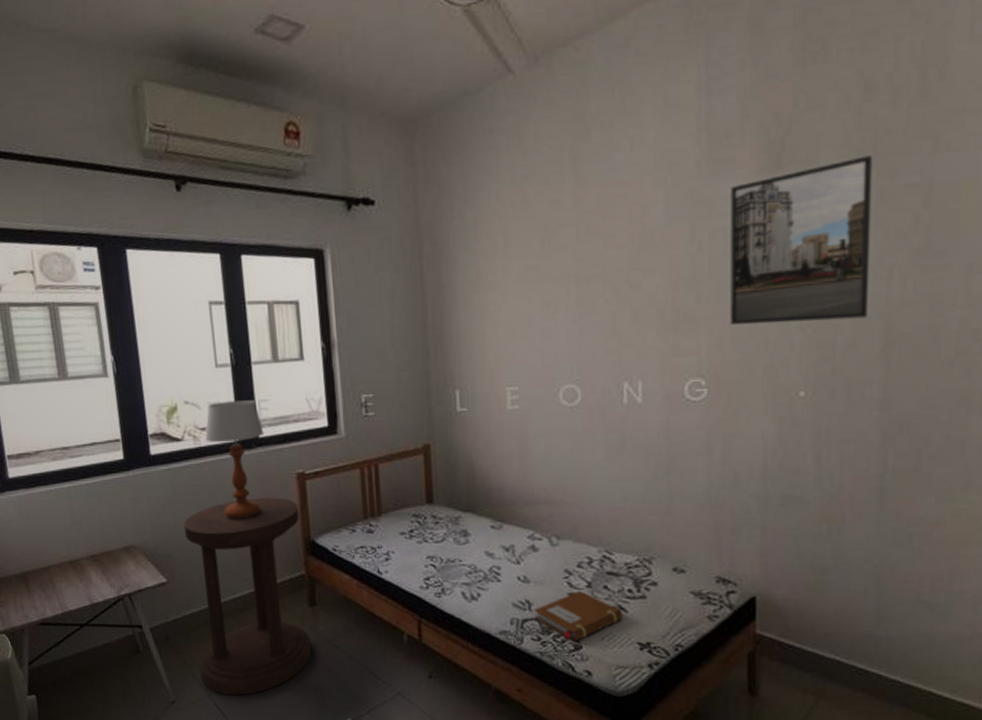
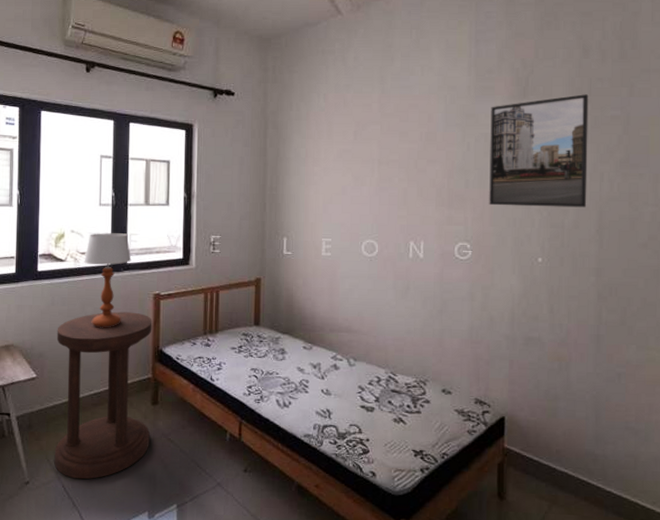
notebook: present [534,590,623,641] -> none [333,403,402,446]

